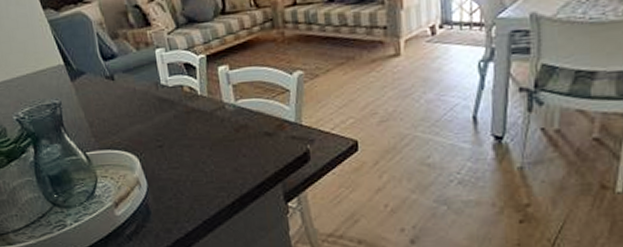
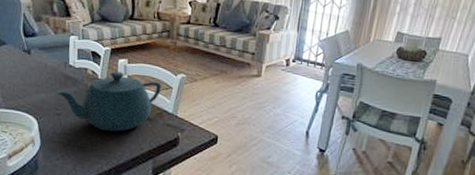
teapot: none [153,82,276,157] -> present [56,71,162,132]

